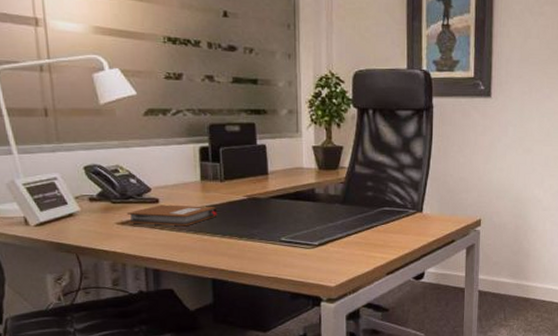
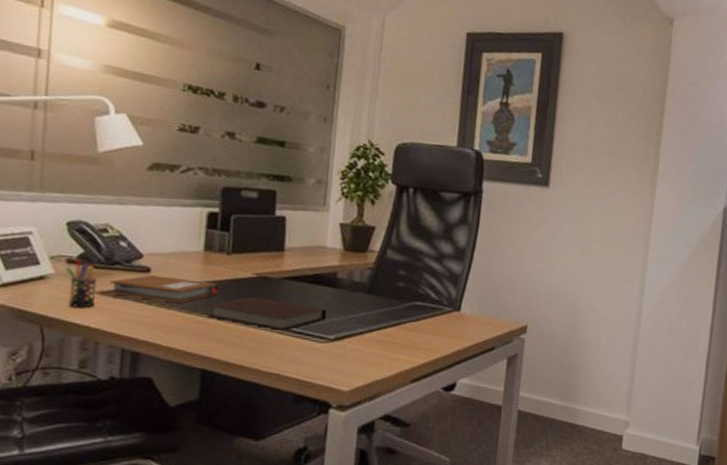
pen holder: none [90,196,118,237] -> present [66,258,97,308]
notebook: none [210,215,310,241] -> present [207,296,328,331]

